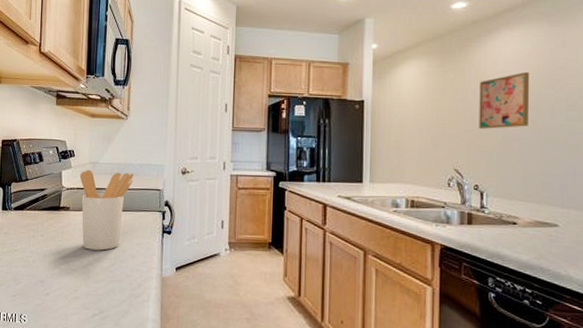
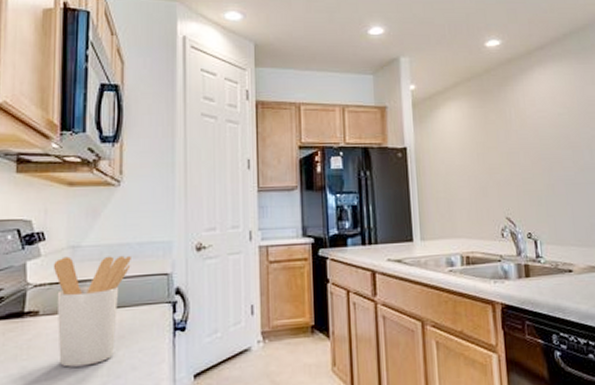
wall art: present [479,72,530,129] -> none [521,111,571,172]

